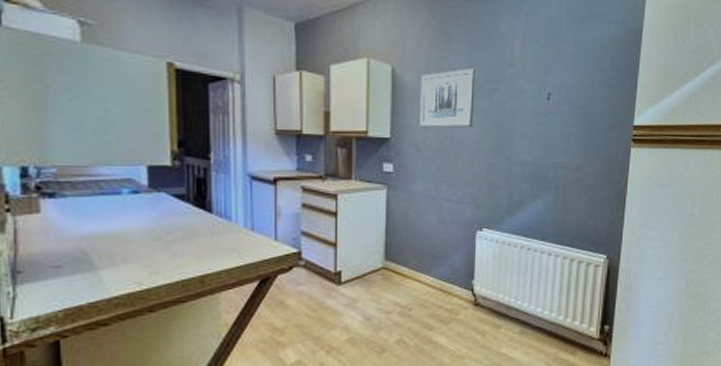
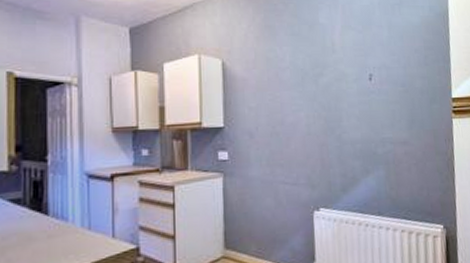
wall art: present [420,68,475,128] -> none [249,56,302,115]

